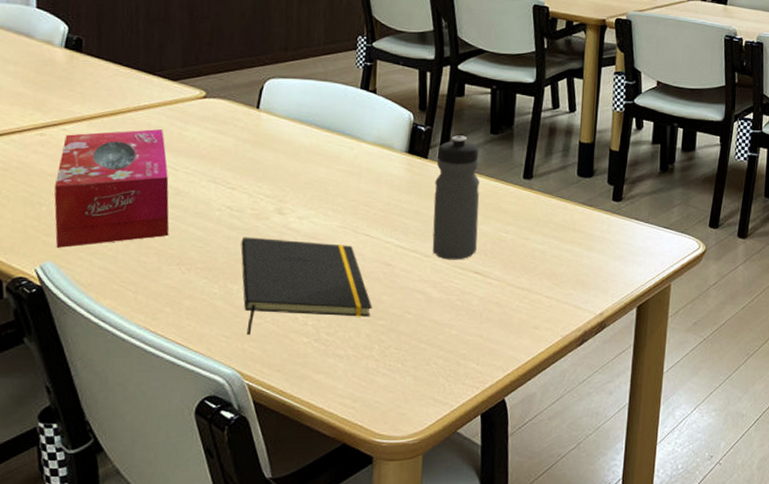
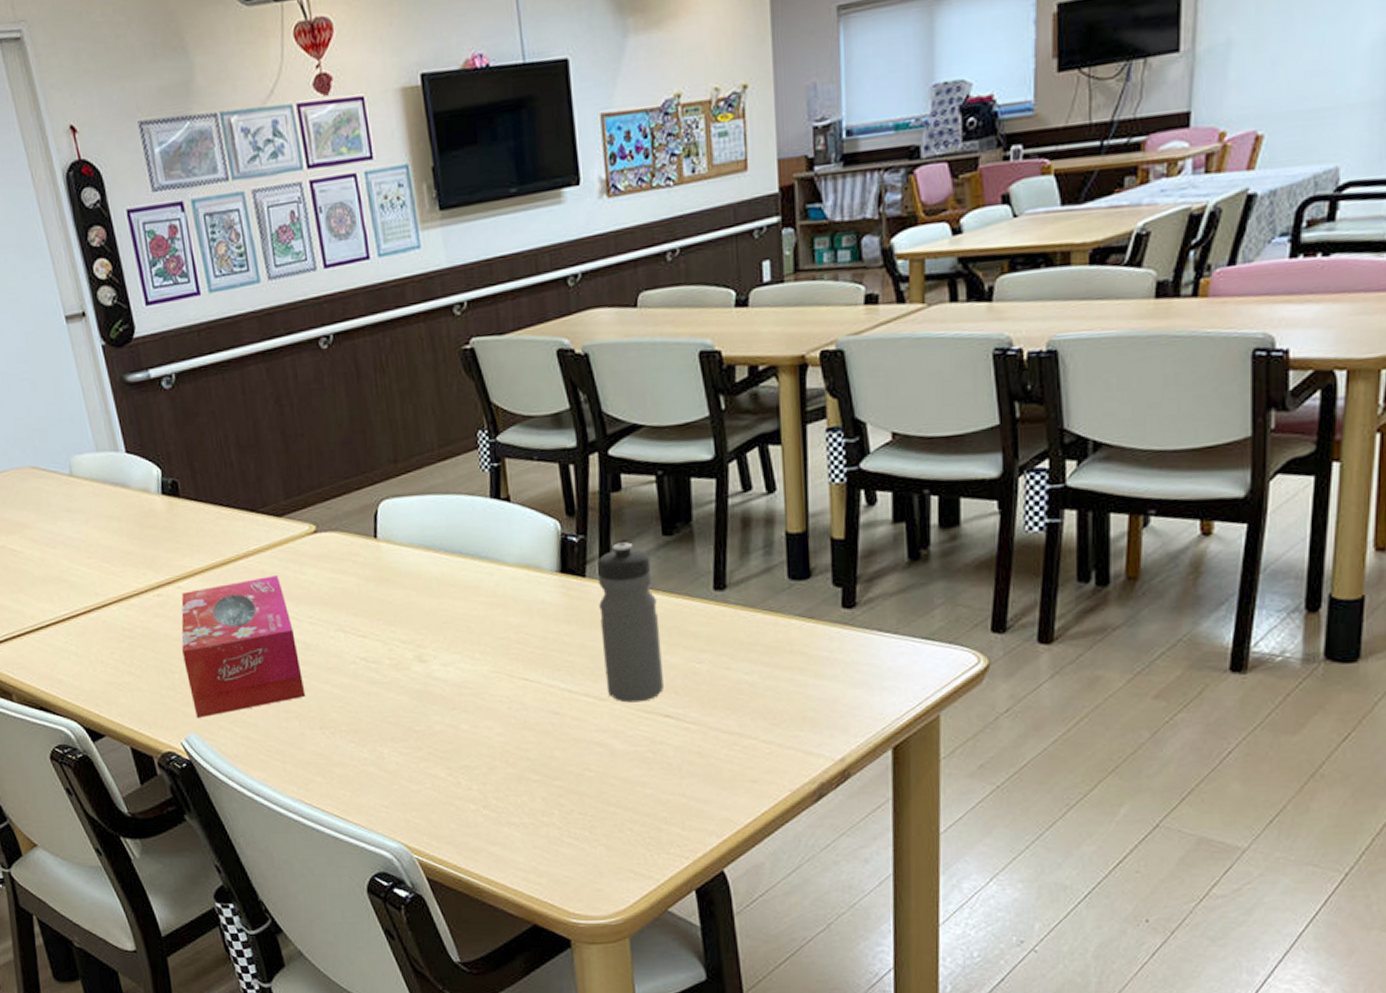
notepad: present [240,237,372,336] -> none [383,691,544,805]

